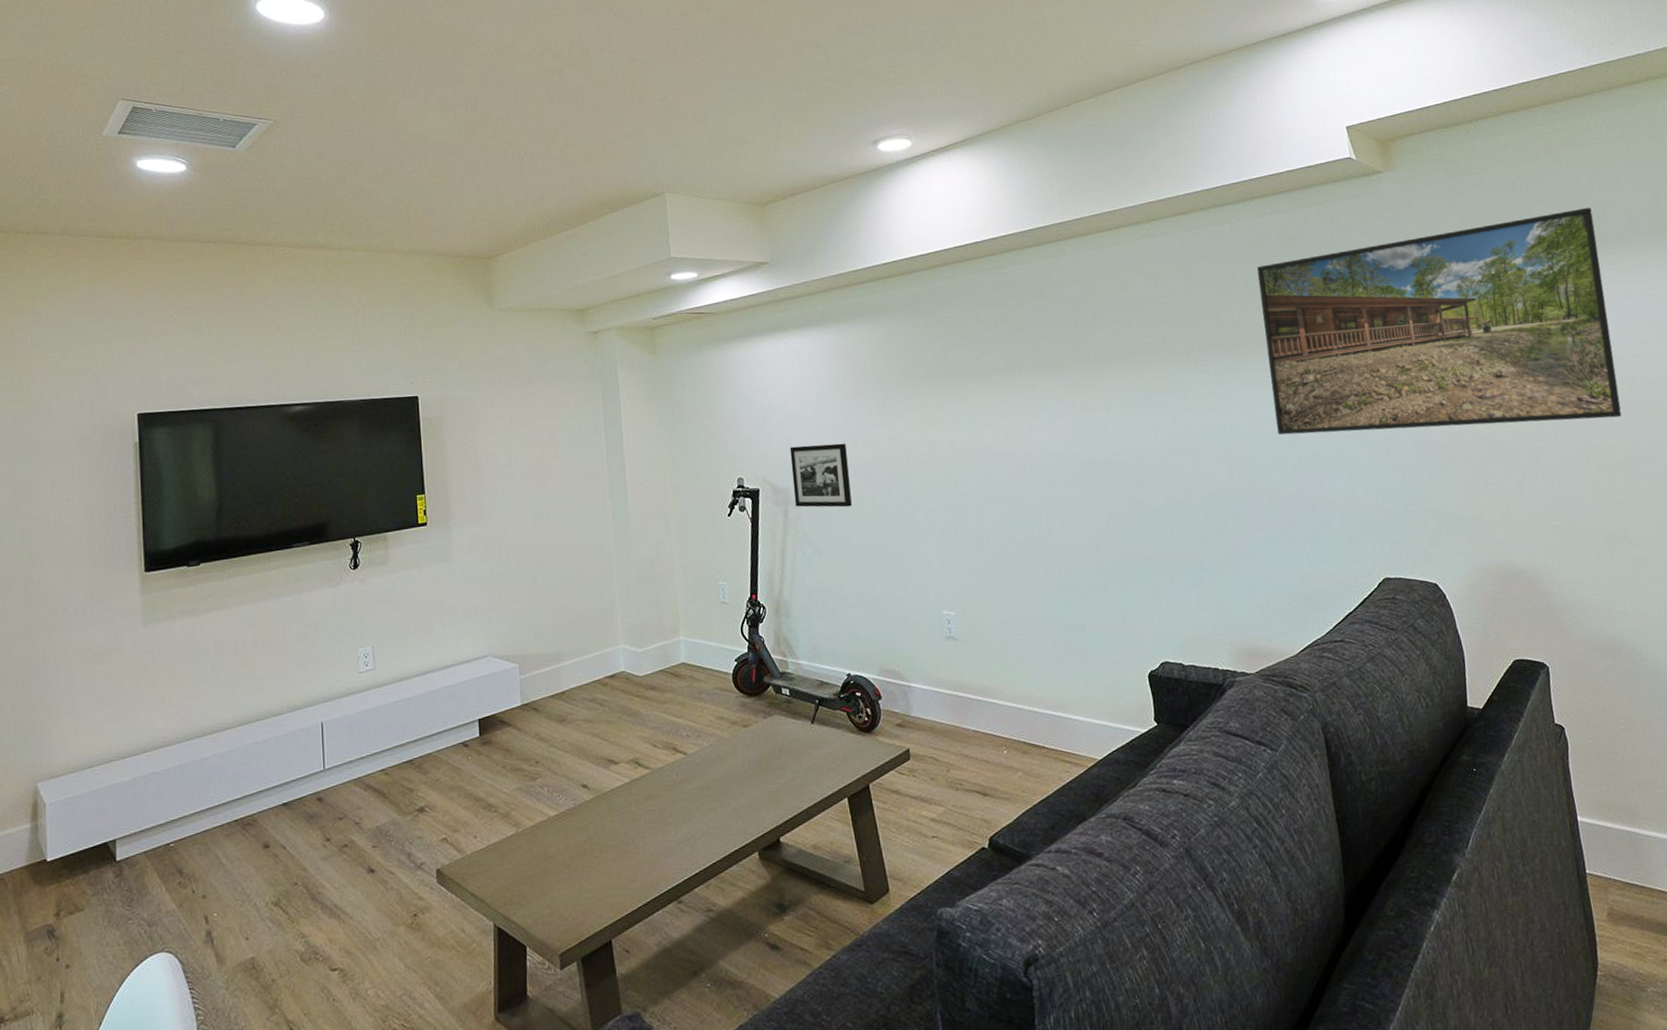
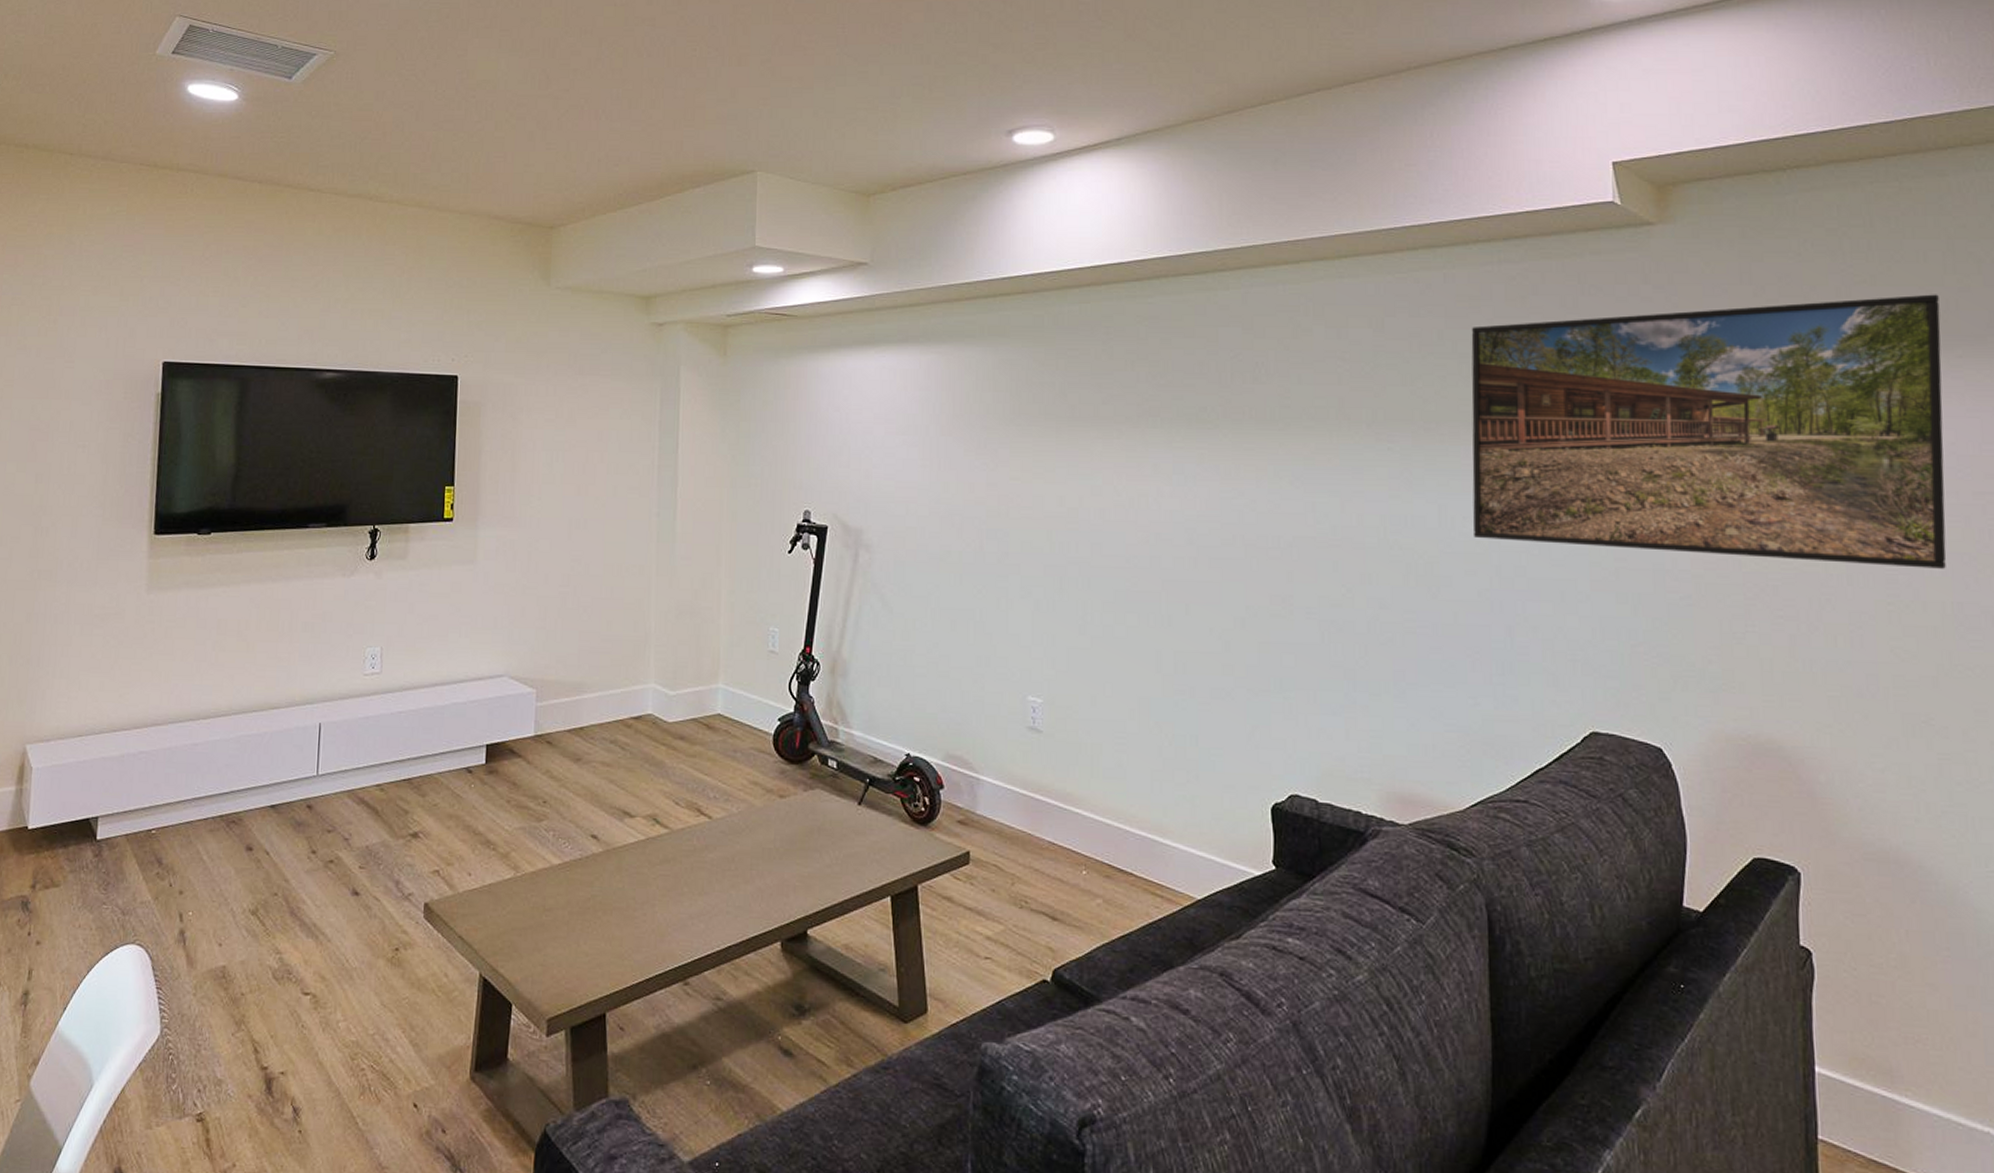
picture frame: present [789,443,852,508] -> none [867,482,935,560]

